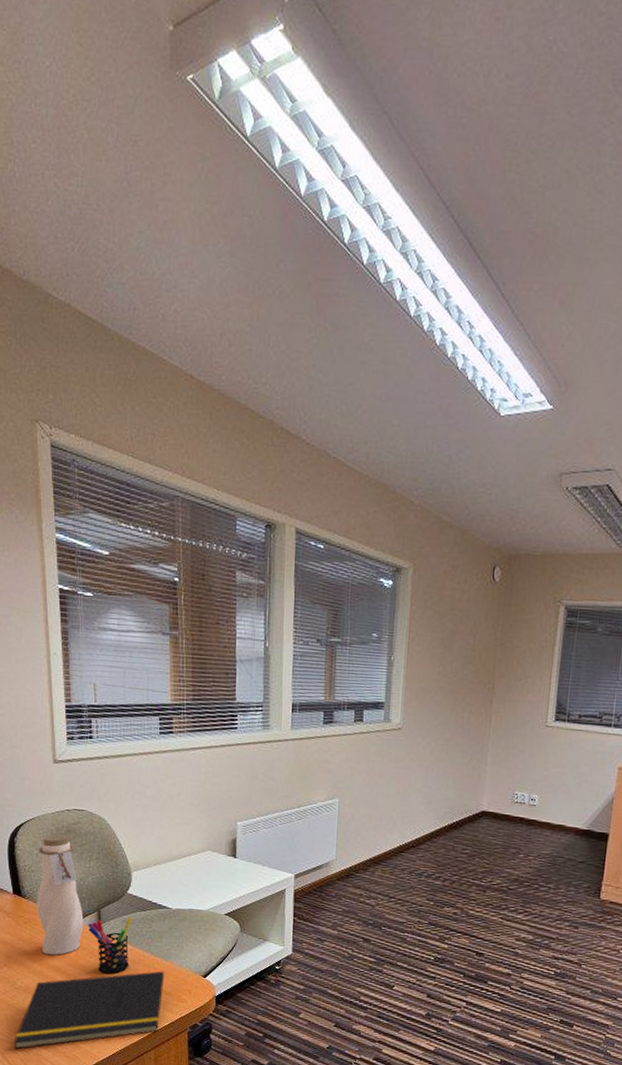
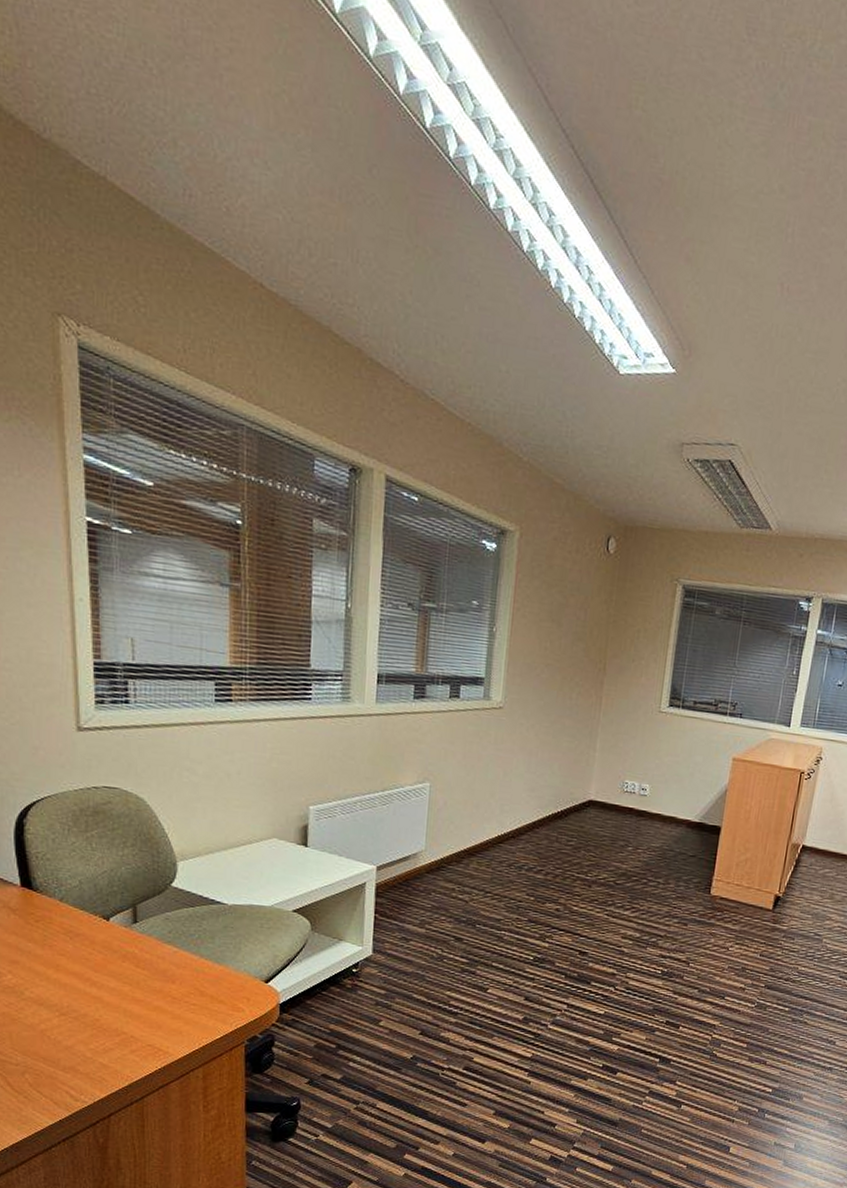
notepad: present [13,971,165,1050] -> none [19,976,217,1073]
water bottle: present [37,834,84,955] -> none [52,816,115,959]
pen holder: present [88,917,133,974] -> none [121,914,178,981]

